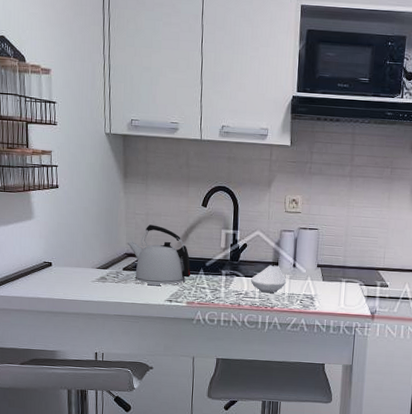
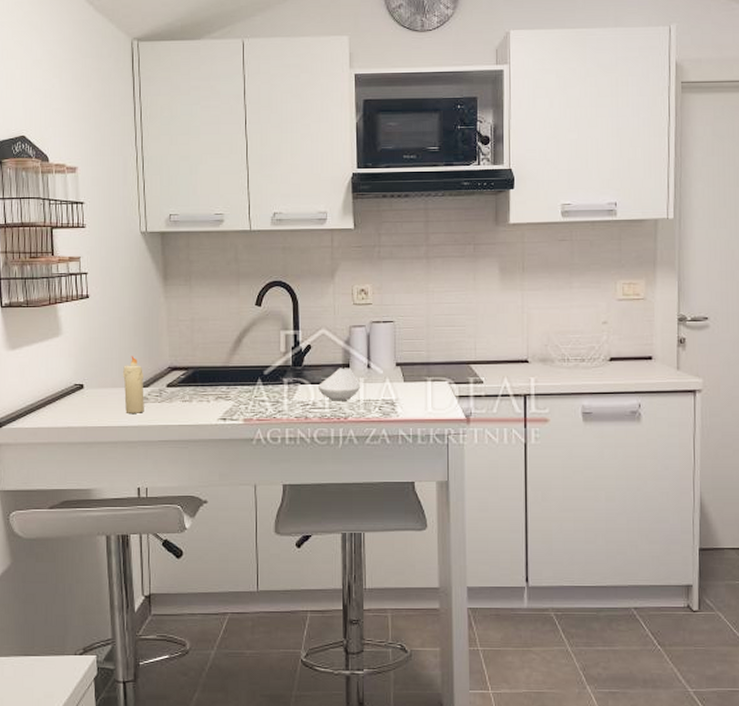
candle: none [86,241,104,291] -> present [123,356,144,413]
kettle: present [128,224,191,286] -> none [171,331,247,403]

